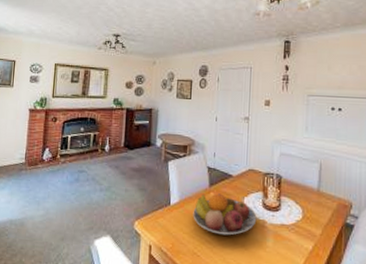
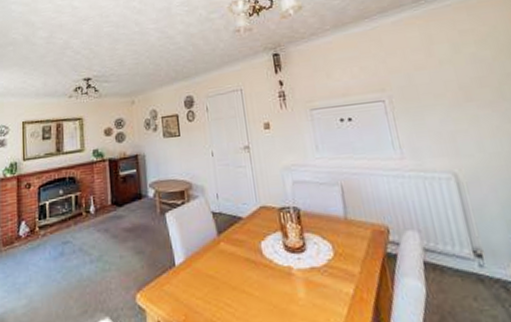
fruit bowl: present [193,193,257,236] -> none [203,242,281,294]

